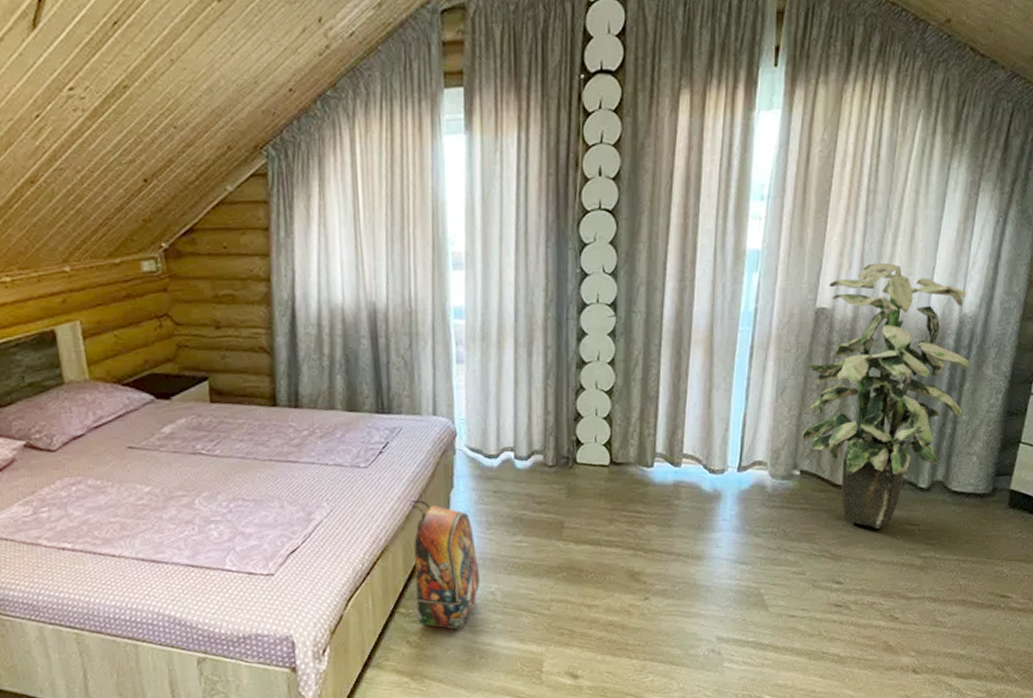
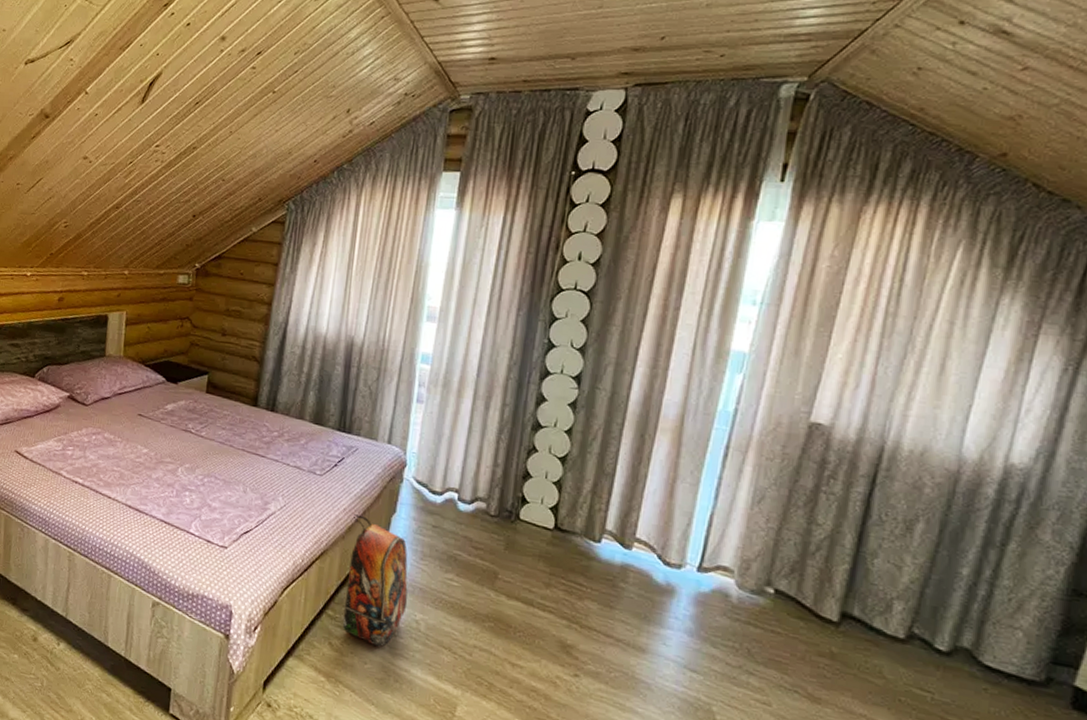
indoor plant: present [801,262,971,529] -> none [779,388,1019,682]

